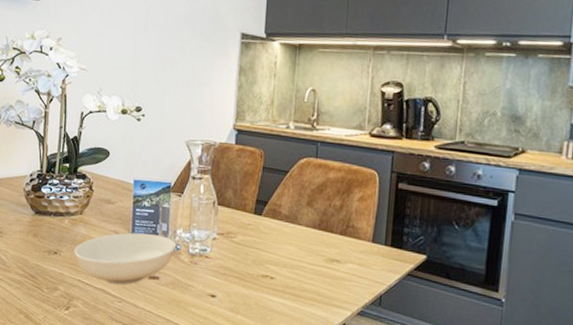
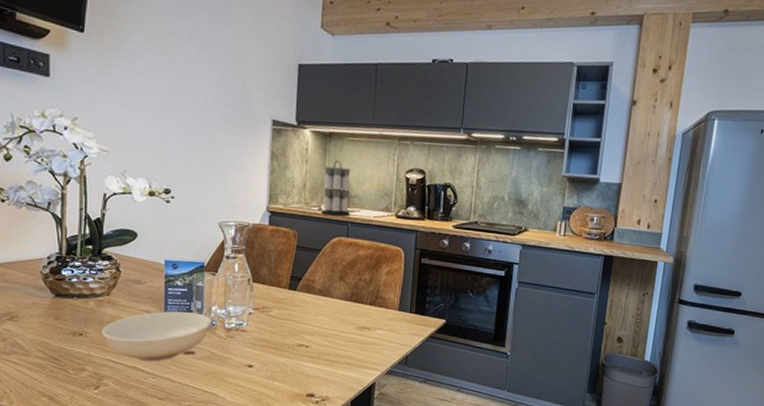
spice rack: none [289,74,321,135] -> present [321,160,351,217]

